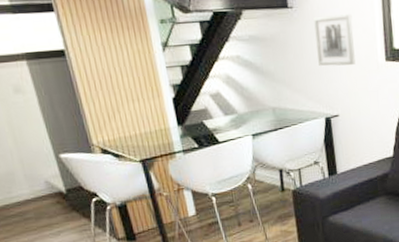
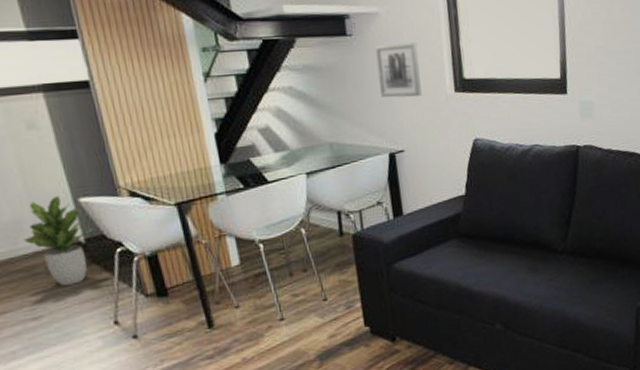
potted plant: none [16,152,73,229] -> present [24,196,94,286]

